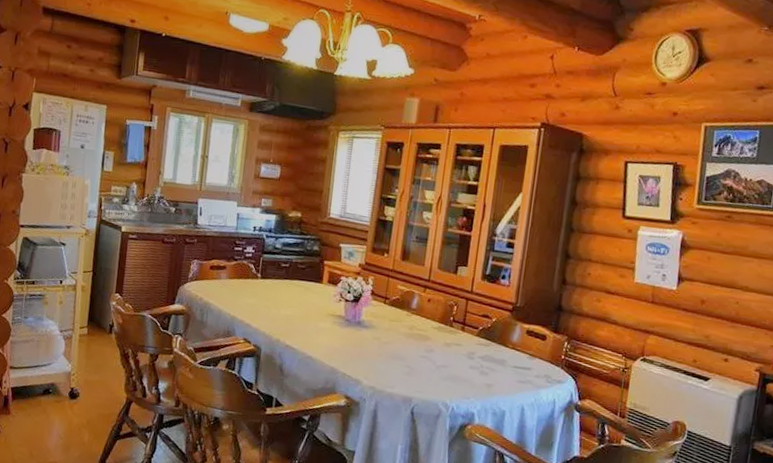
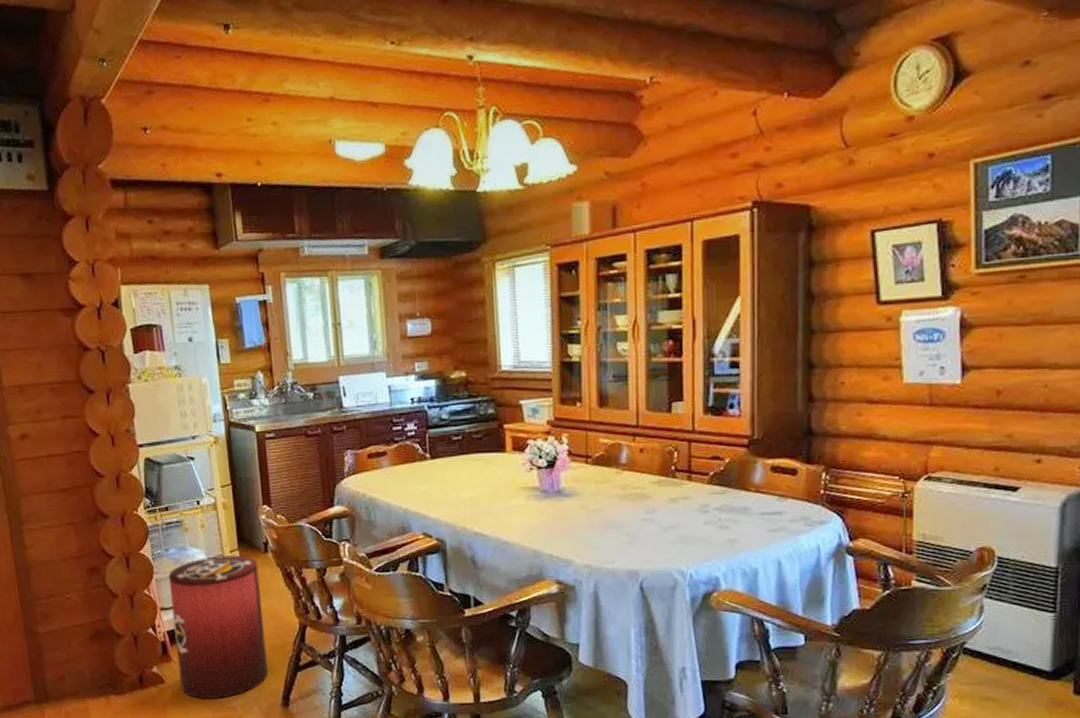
waste bin: none [13,329,102,453] -> present [168,555,268,700]

